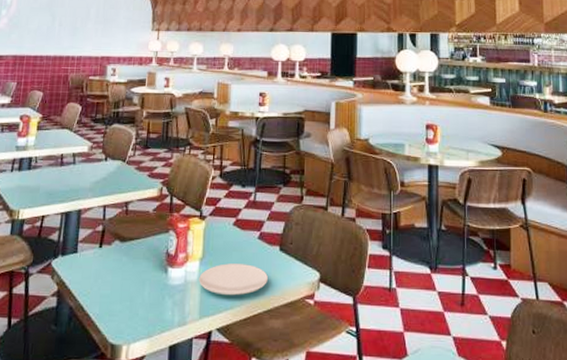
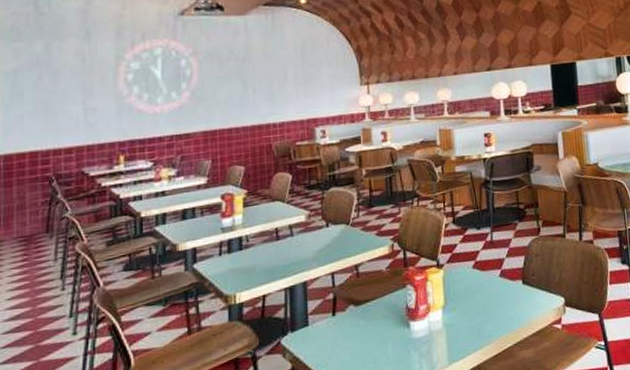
plate: present [199,263,268,296] -> none [443,302,514,338]

